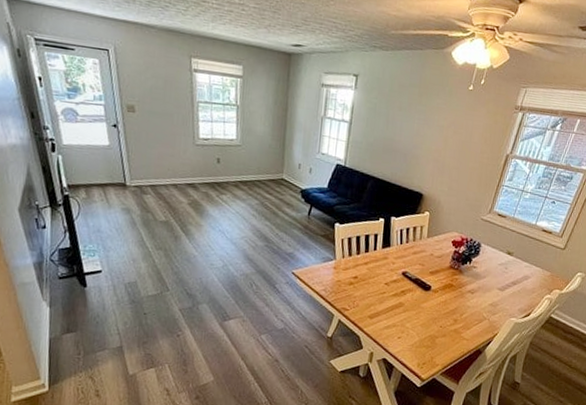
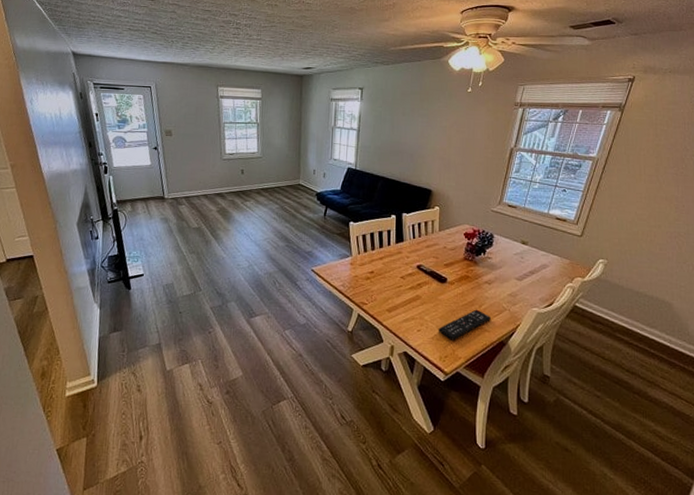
remote control: none [419,318,470,348] -> present [439,309,491,341]

